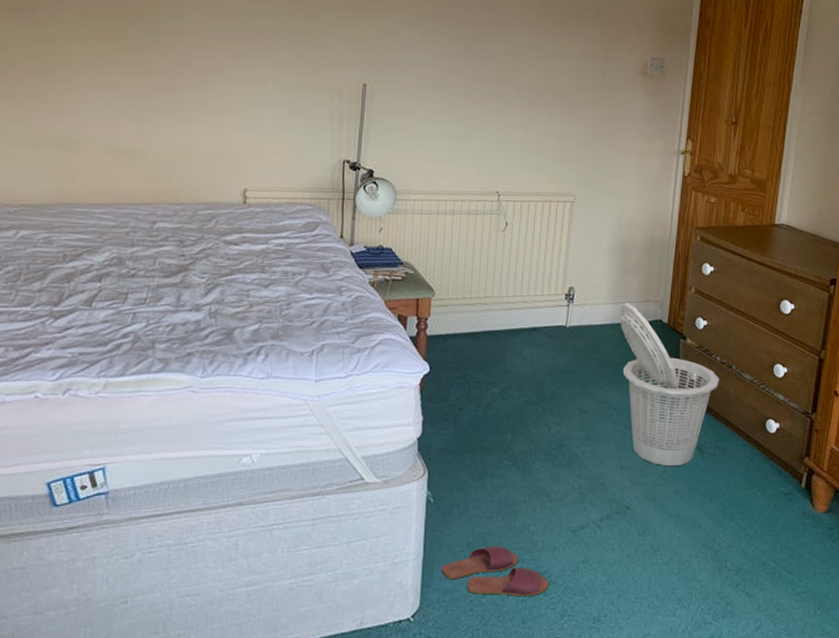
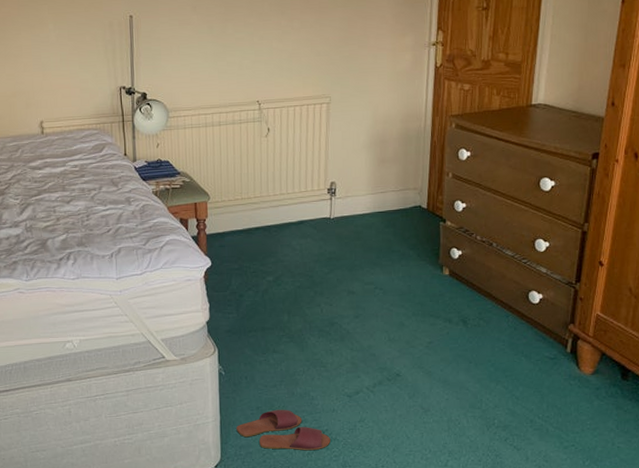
laundry basket: present [620,302,719,467] -> none [381,192,480,338]

